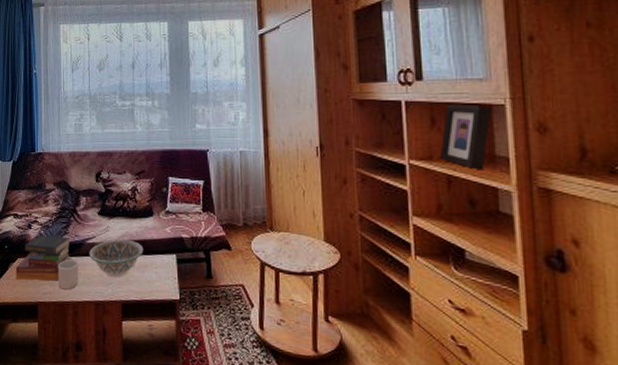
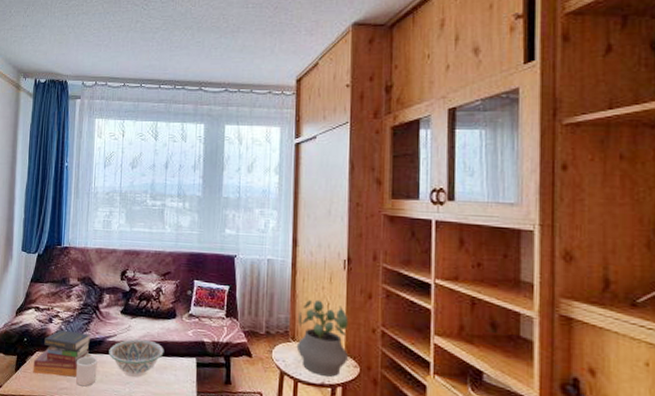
potted plant: none [275,188,329,265] -> present [296,299,349,377]
picture frame: present [440,105,492,170] -> none [466,227,520,295]

